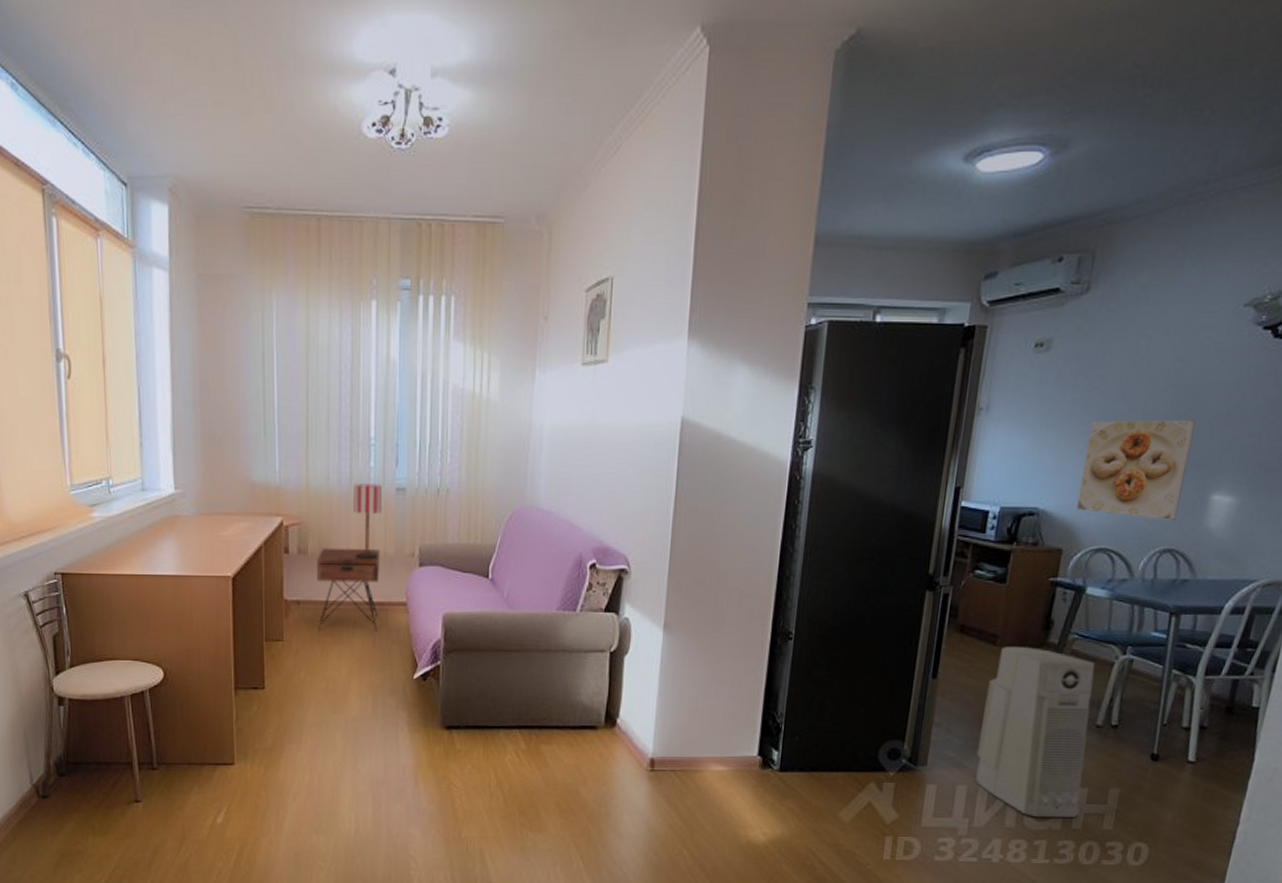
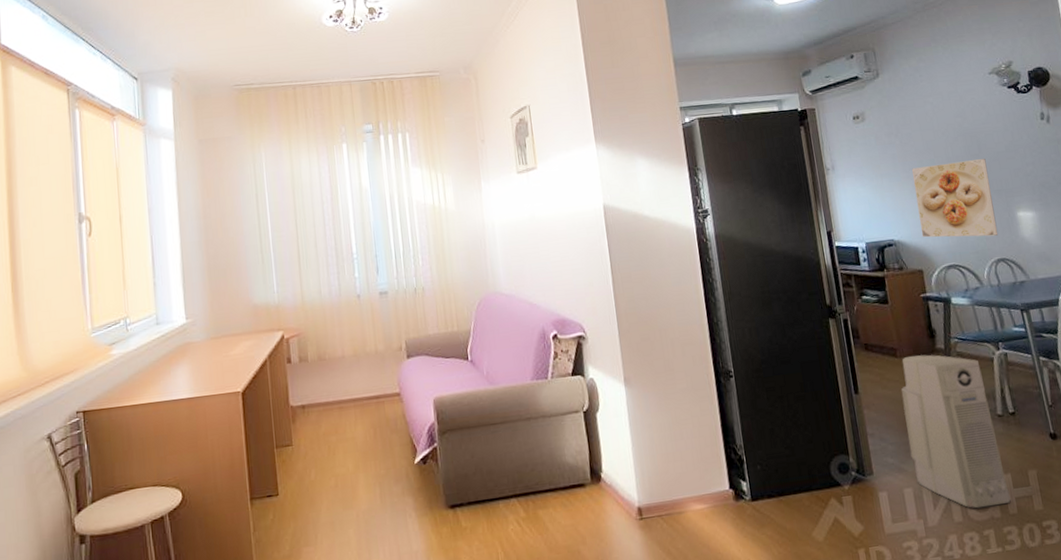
nightstand: present [316,547,380,632] -> none [316,347,378,431]
table lamp: present [353,483,383,561] -> none [342,291,372,360]

